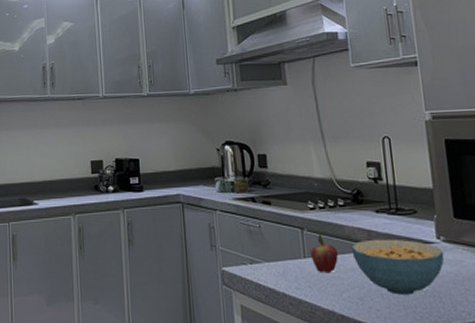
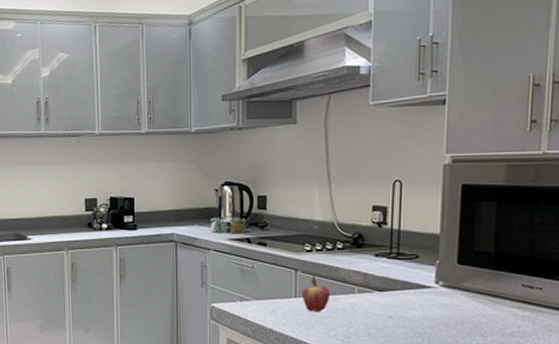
cereal bowl: present [351,239,444,295] -> none [345,282,441,335]

